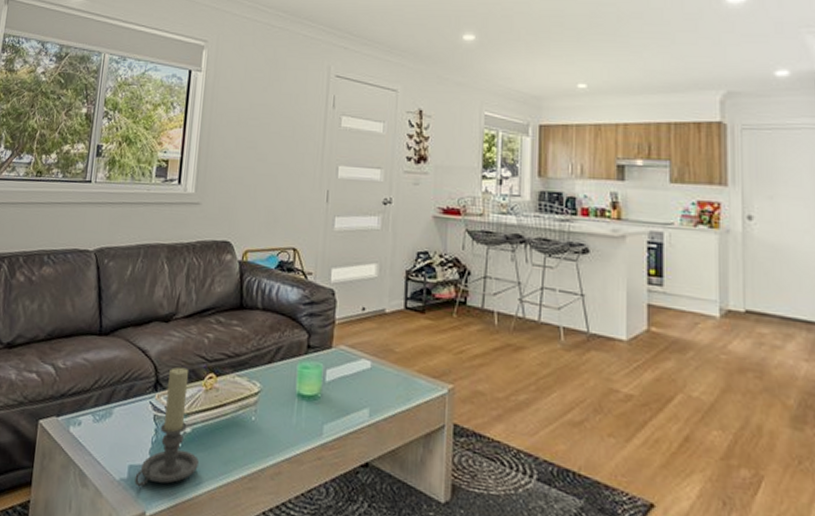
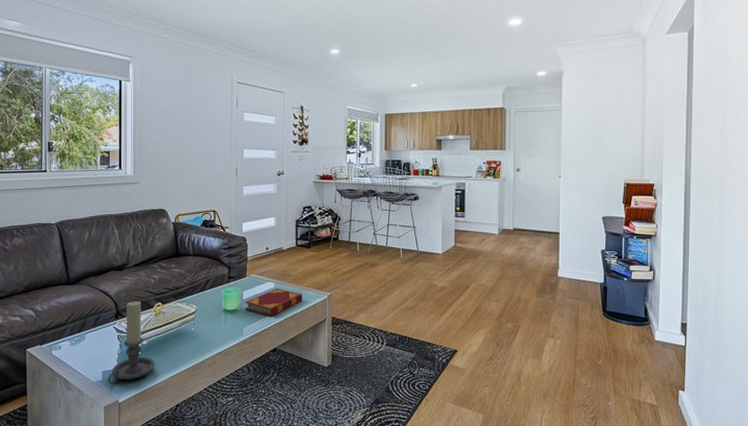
hardback book: none [327,369,411,413] -> present [244,288,302,317]

